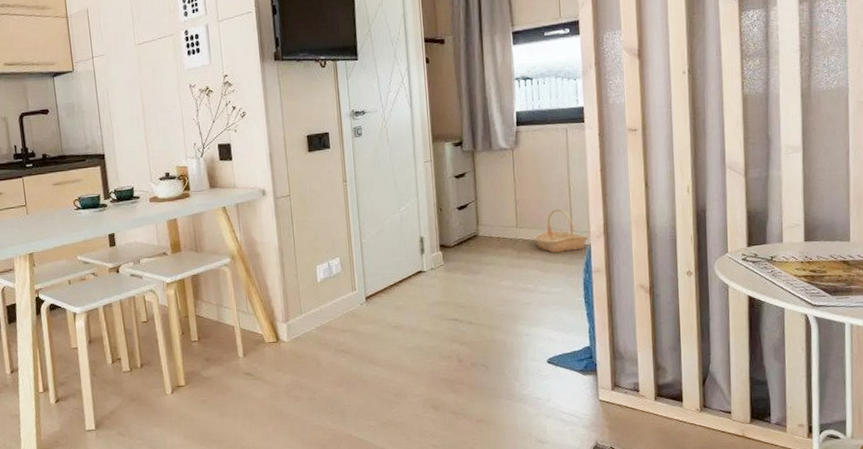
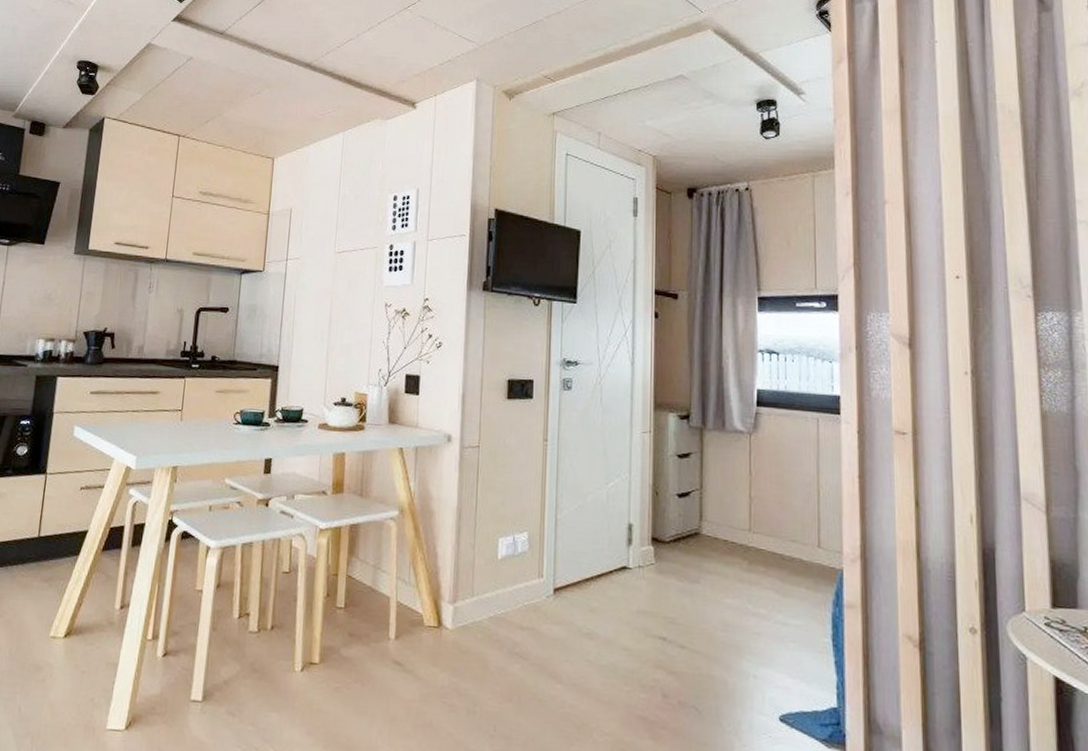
basket: present [533,209,588,253] -> none [770,516,840,574]

